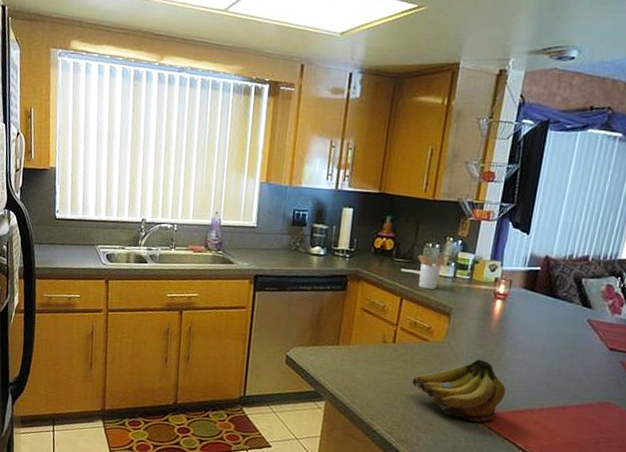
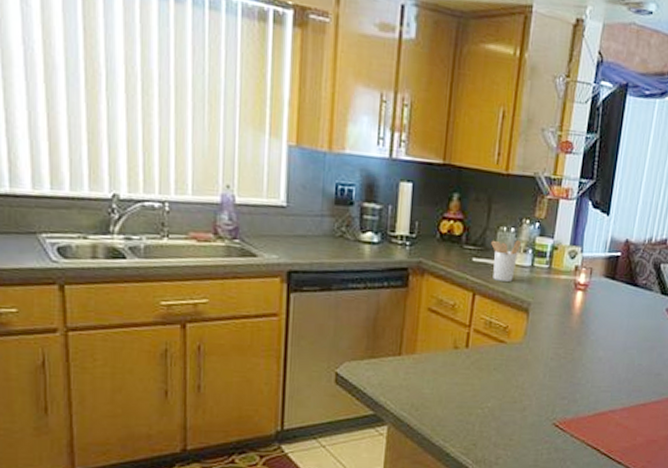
fruit: present [412,359,506,423] -> none [488,360,588,431]

